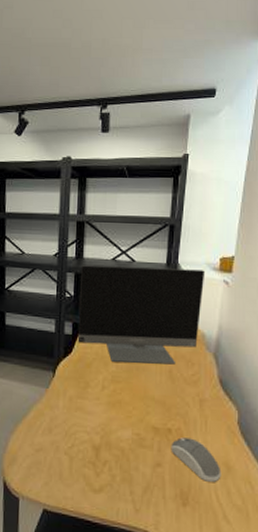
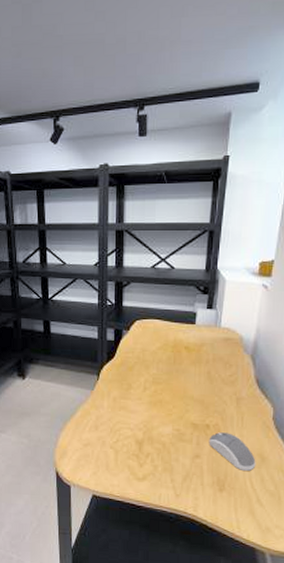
monitor: present [77,265,206,365] -> none [119,274,245,366]

